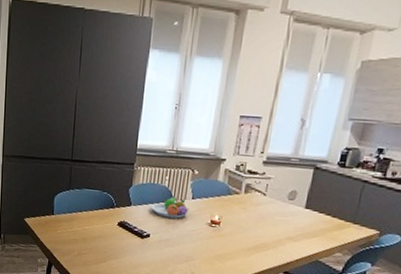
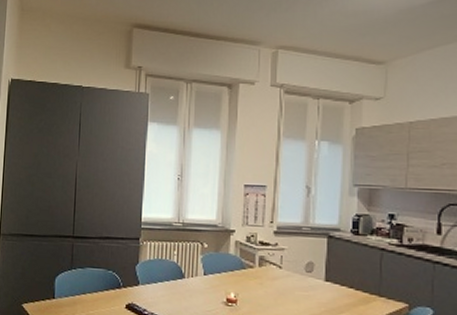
fruit bowl: present [150,197,189,219] -> none [160,274,202,298]

